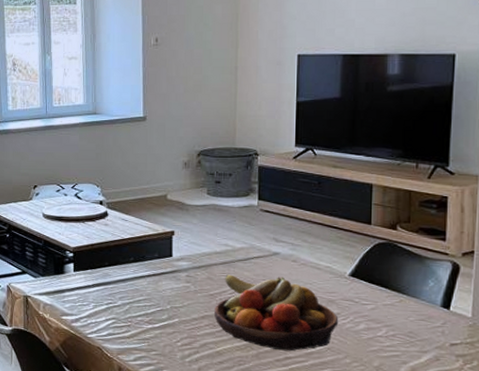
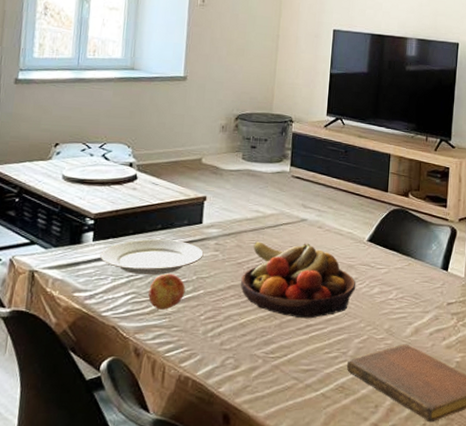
plate: none [81,270,176,304] -> present [100,238,204,276]
apple: none [127,302,161,335] -> present [148,273,186,310]

